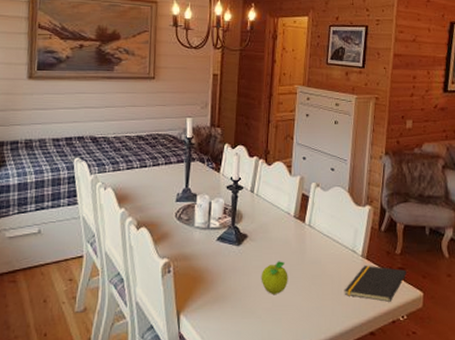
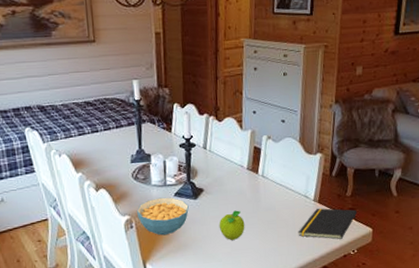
cereal bowl: none [177,241,231,284] -> present [137,197,189,236]

